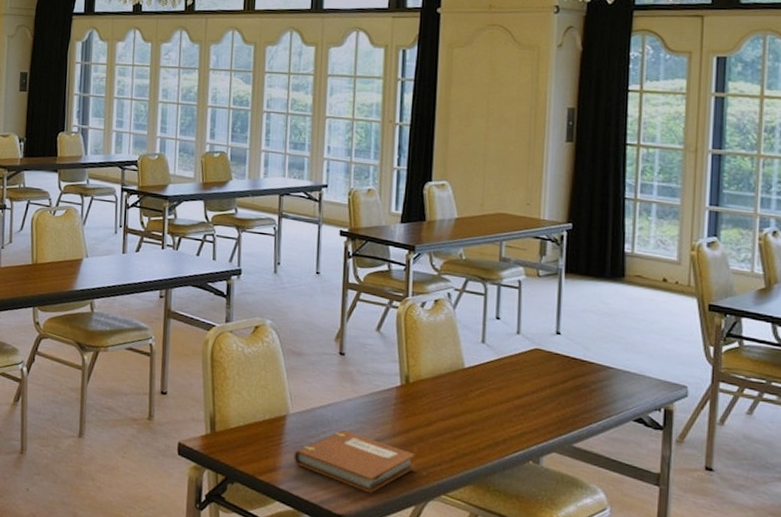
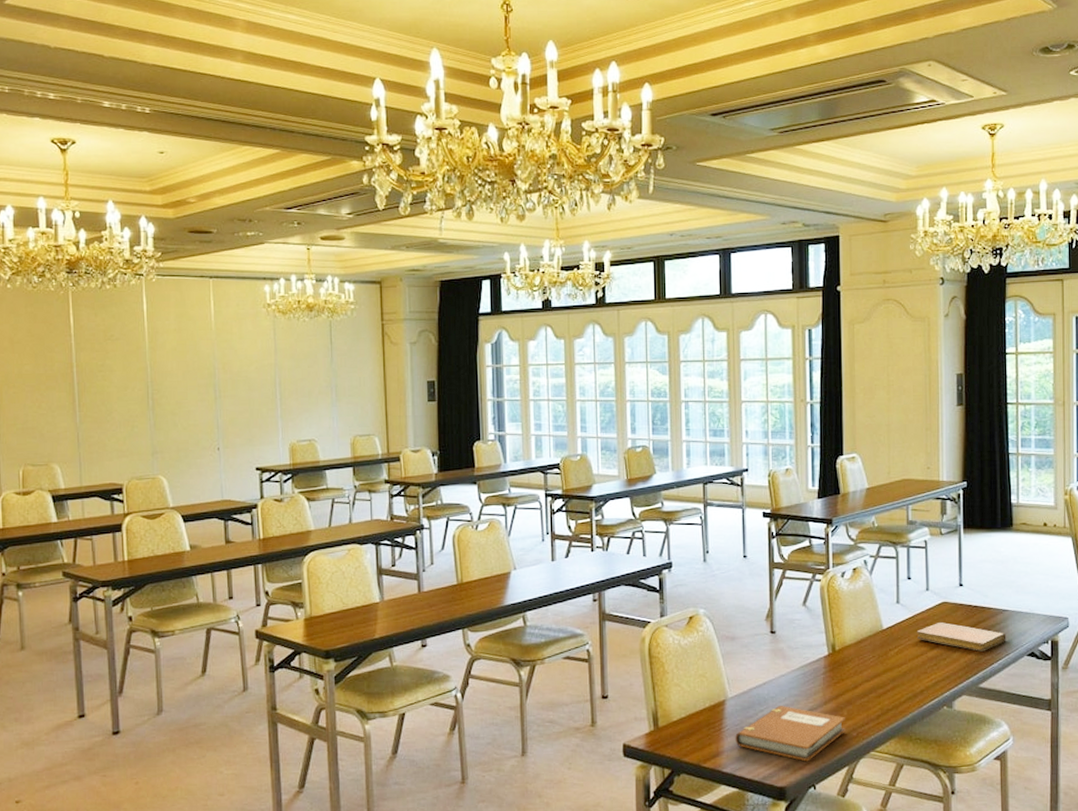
notebook: none [503,370,609,409] -> present [917,622,1006,652]

